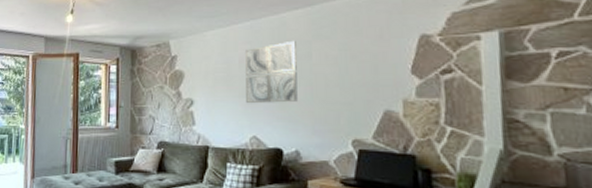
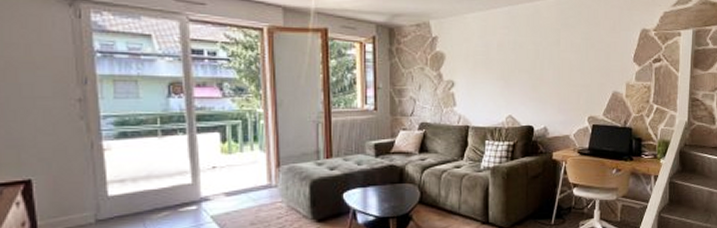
wall art: present [246,40,298,104] -> none [503,27,548,86]

